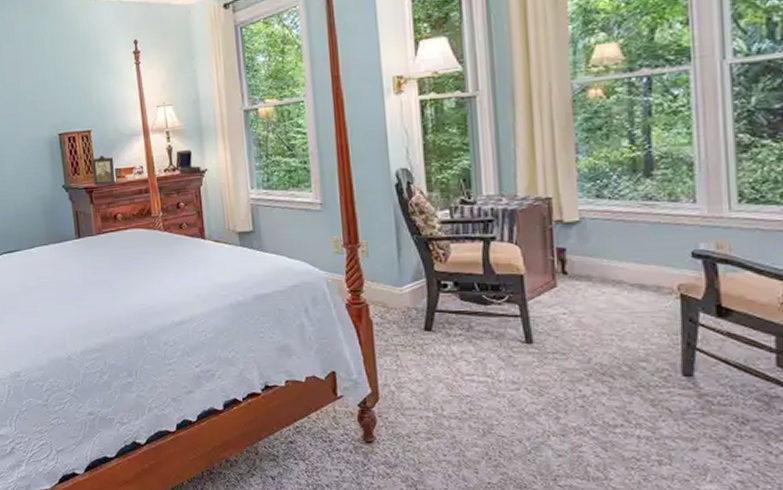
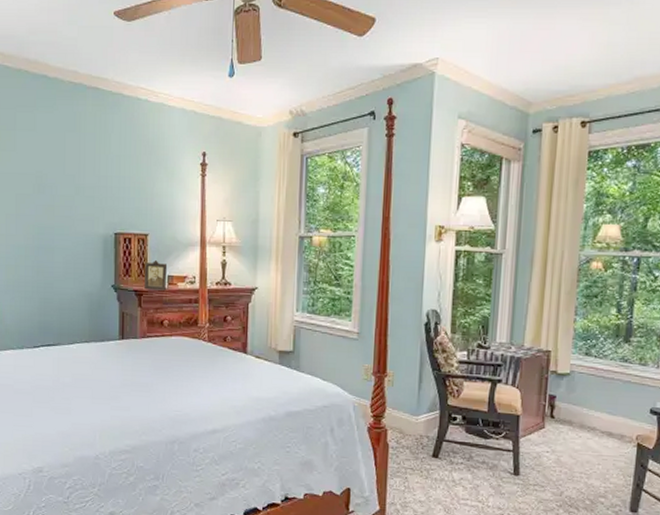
jewelry box: present [175,150,202,175] -> none [227,266,252,291]

